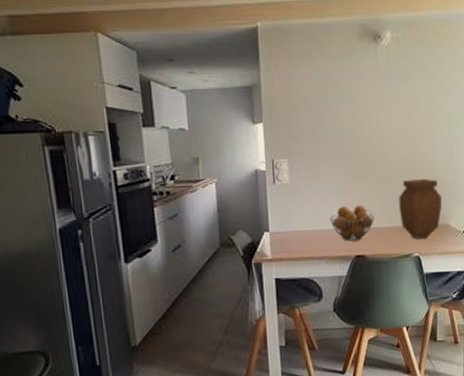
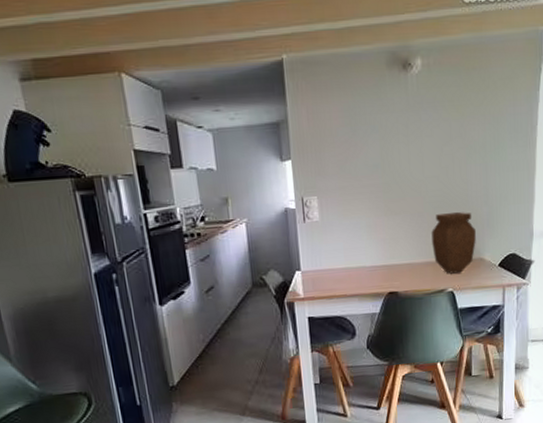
fruit basket: present [330,204,374,242] -> none [361,240,407,279]

